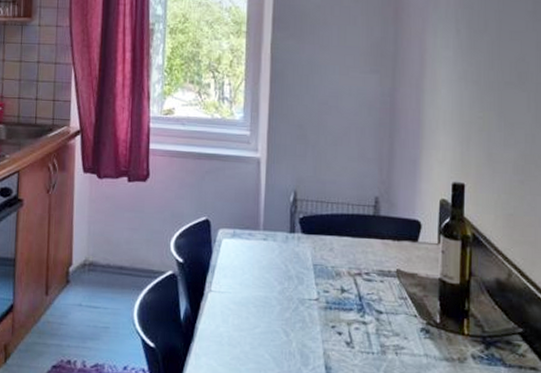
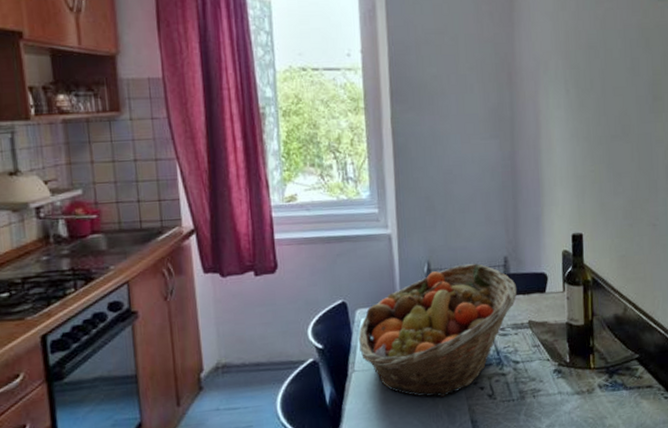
fruit basket: none [217,199,387,336] -> present [358,263,517,398]

